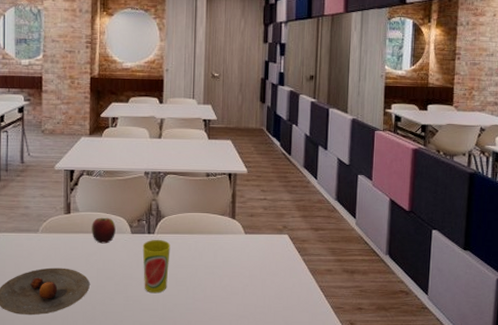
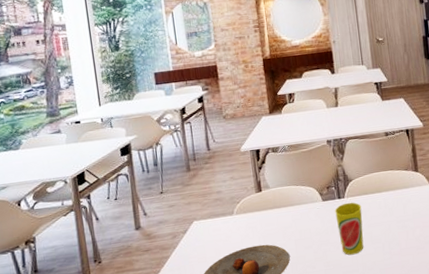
apple: present [92,217,116,244] -> none [284,189,308,216]

